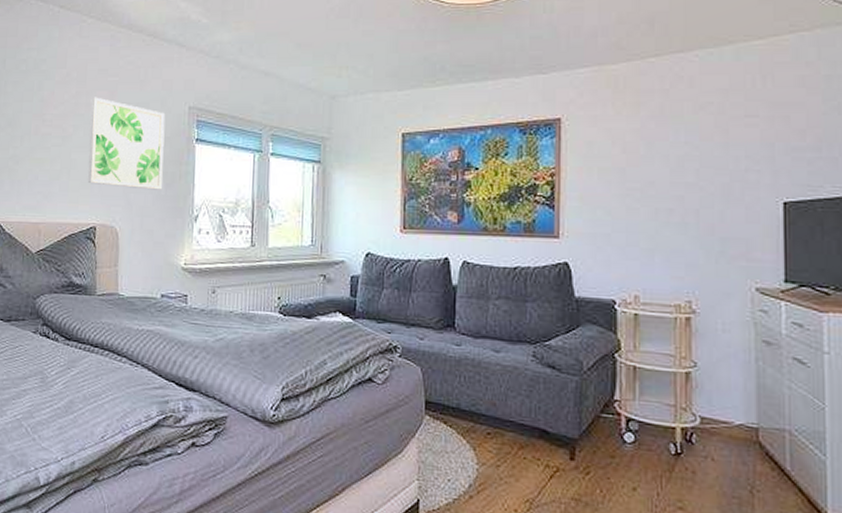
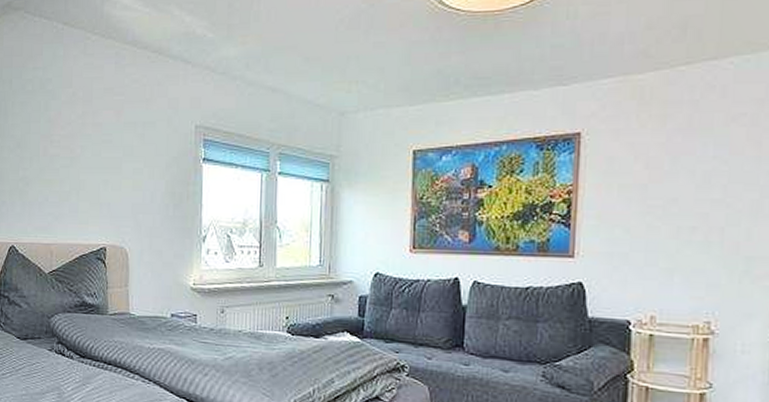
wall art: present [87,97,166,190] -> none [96,116,172,211]

